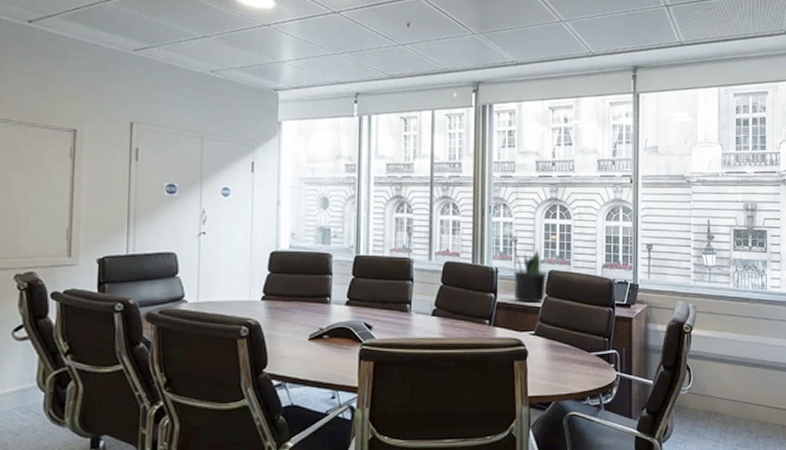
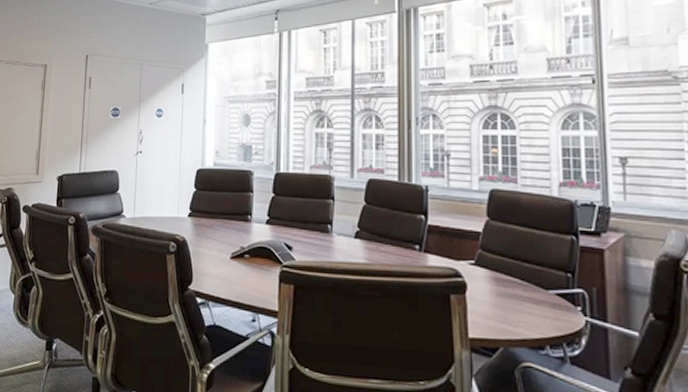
planter: present [513,248,547,304] -> none [446,163,488,228]

